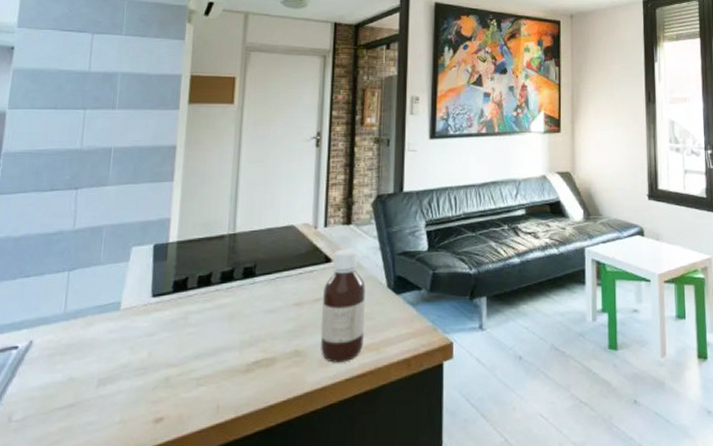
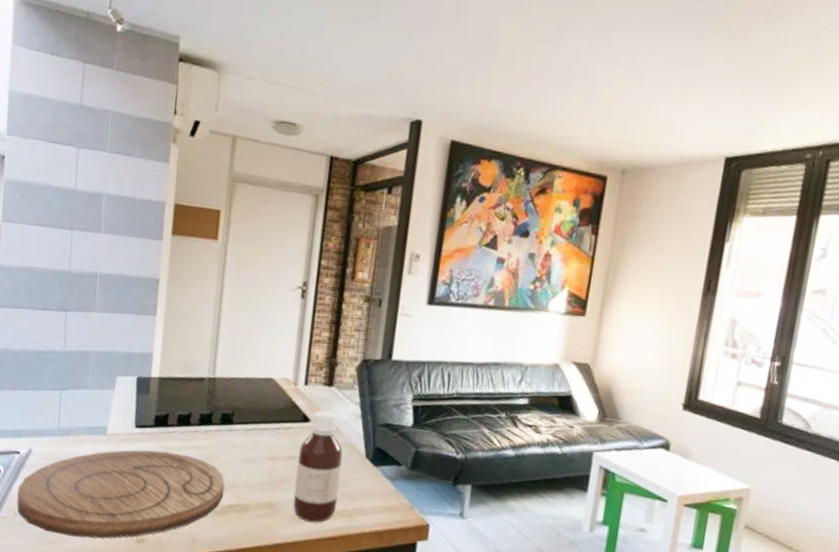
cutting board: none [12,316,250,433] -> present [17,450,225,539]

